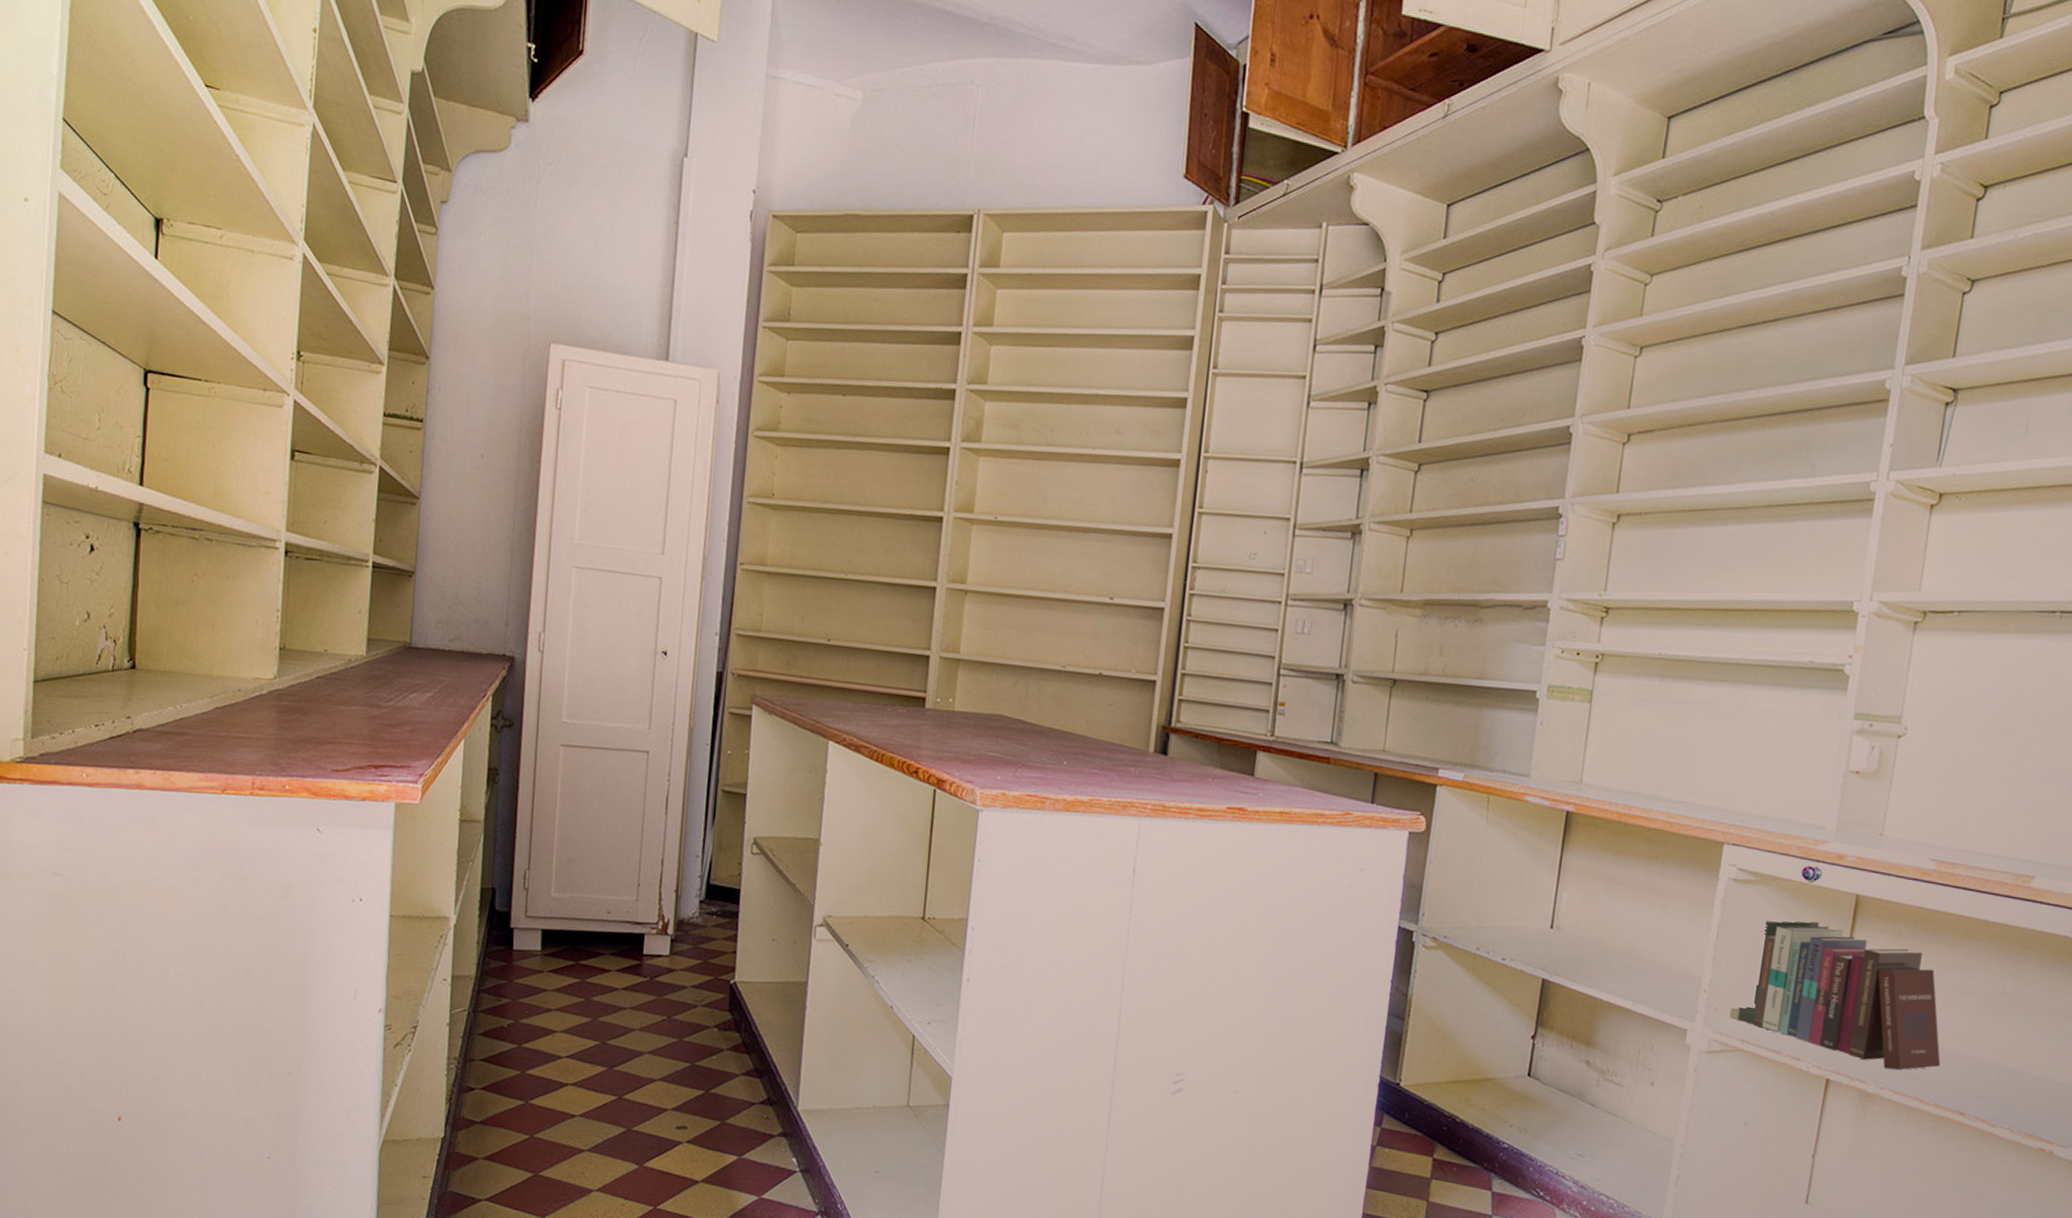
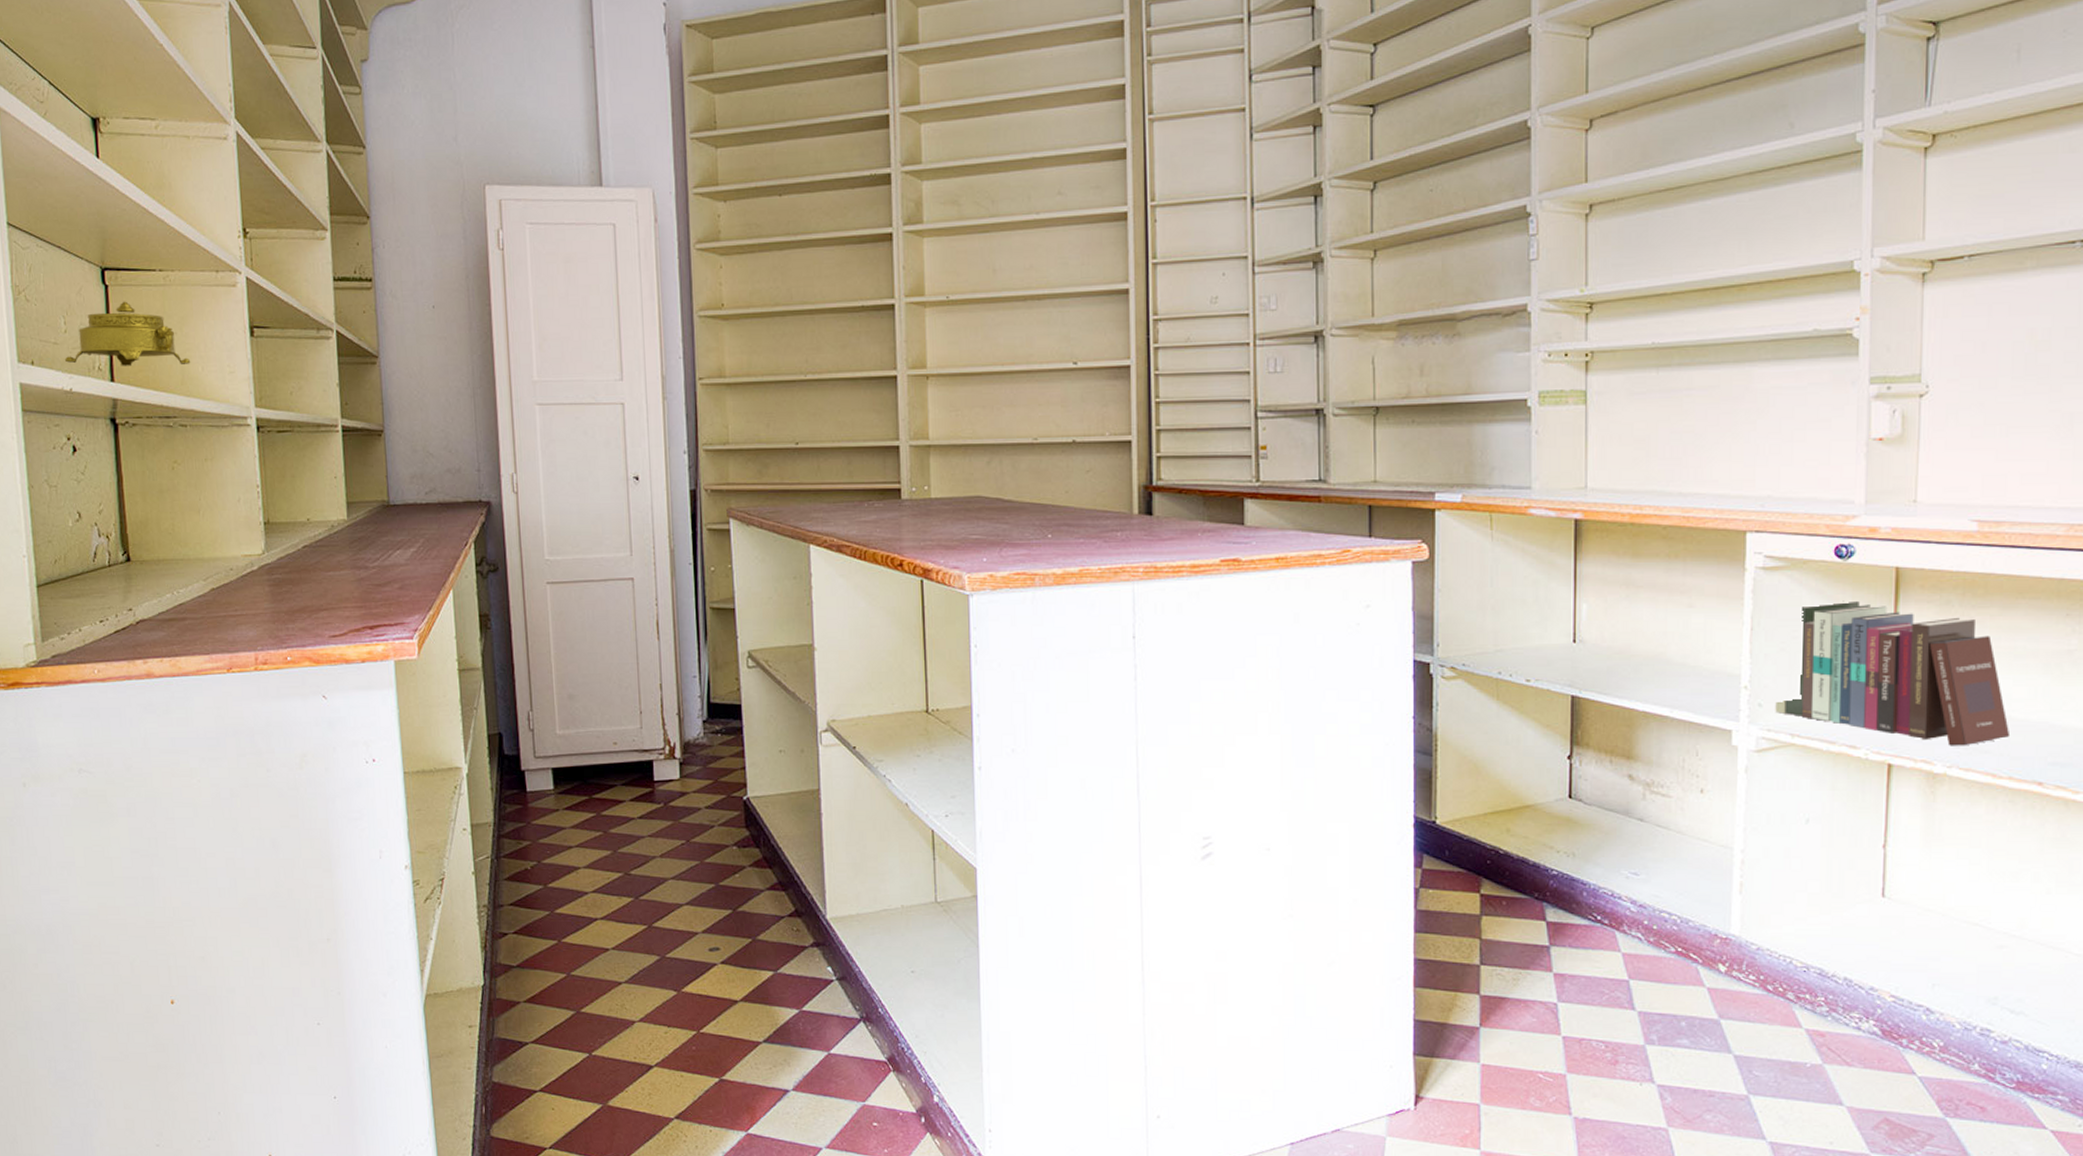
decorative box: none [93,406,226,479] -> present [64,301,191,366]

